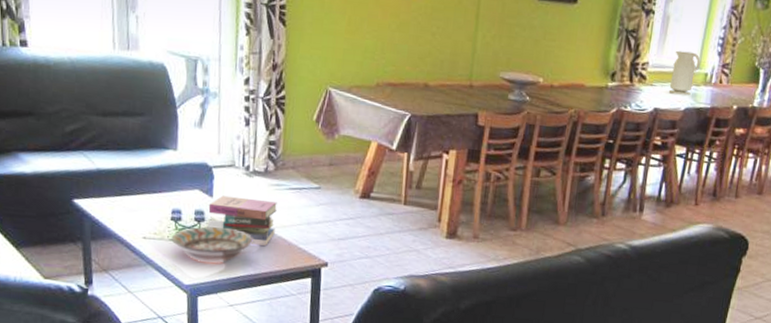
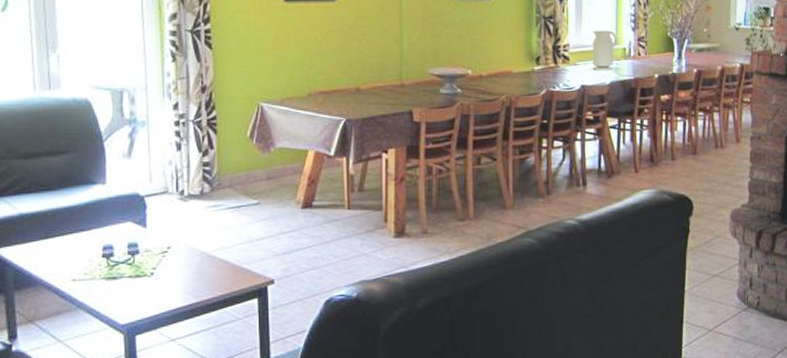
decorative bowl: present [171,226,253,264] -> none [103,257,192,298]
books: present [207,195,277,247] -> none [142,223,216,272]

